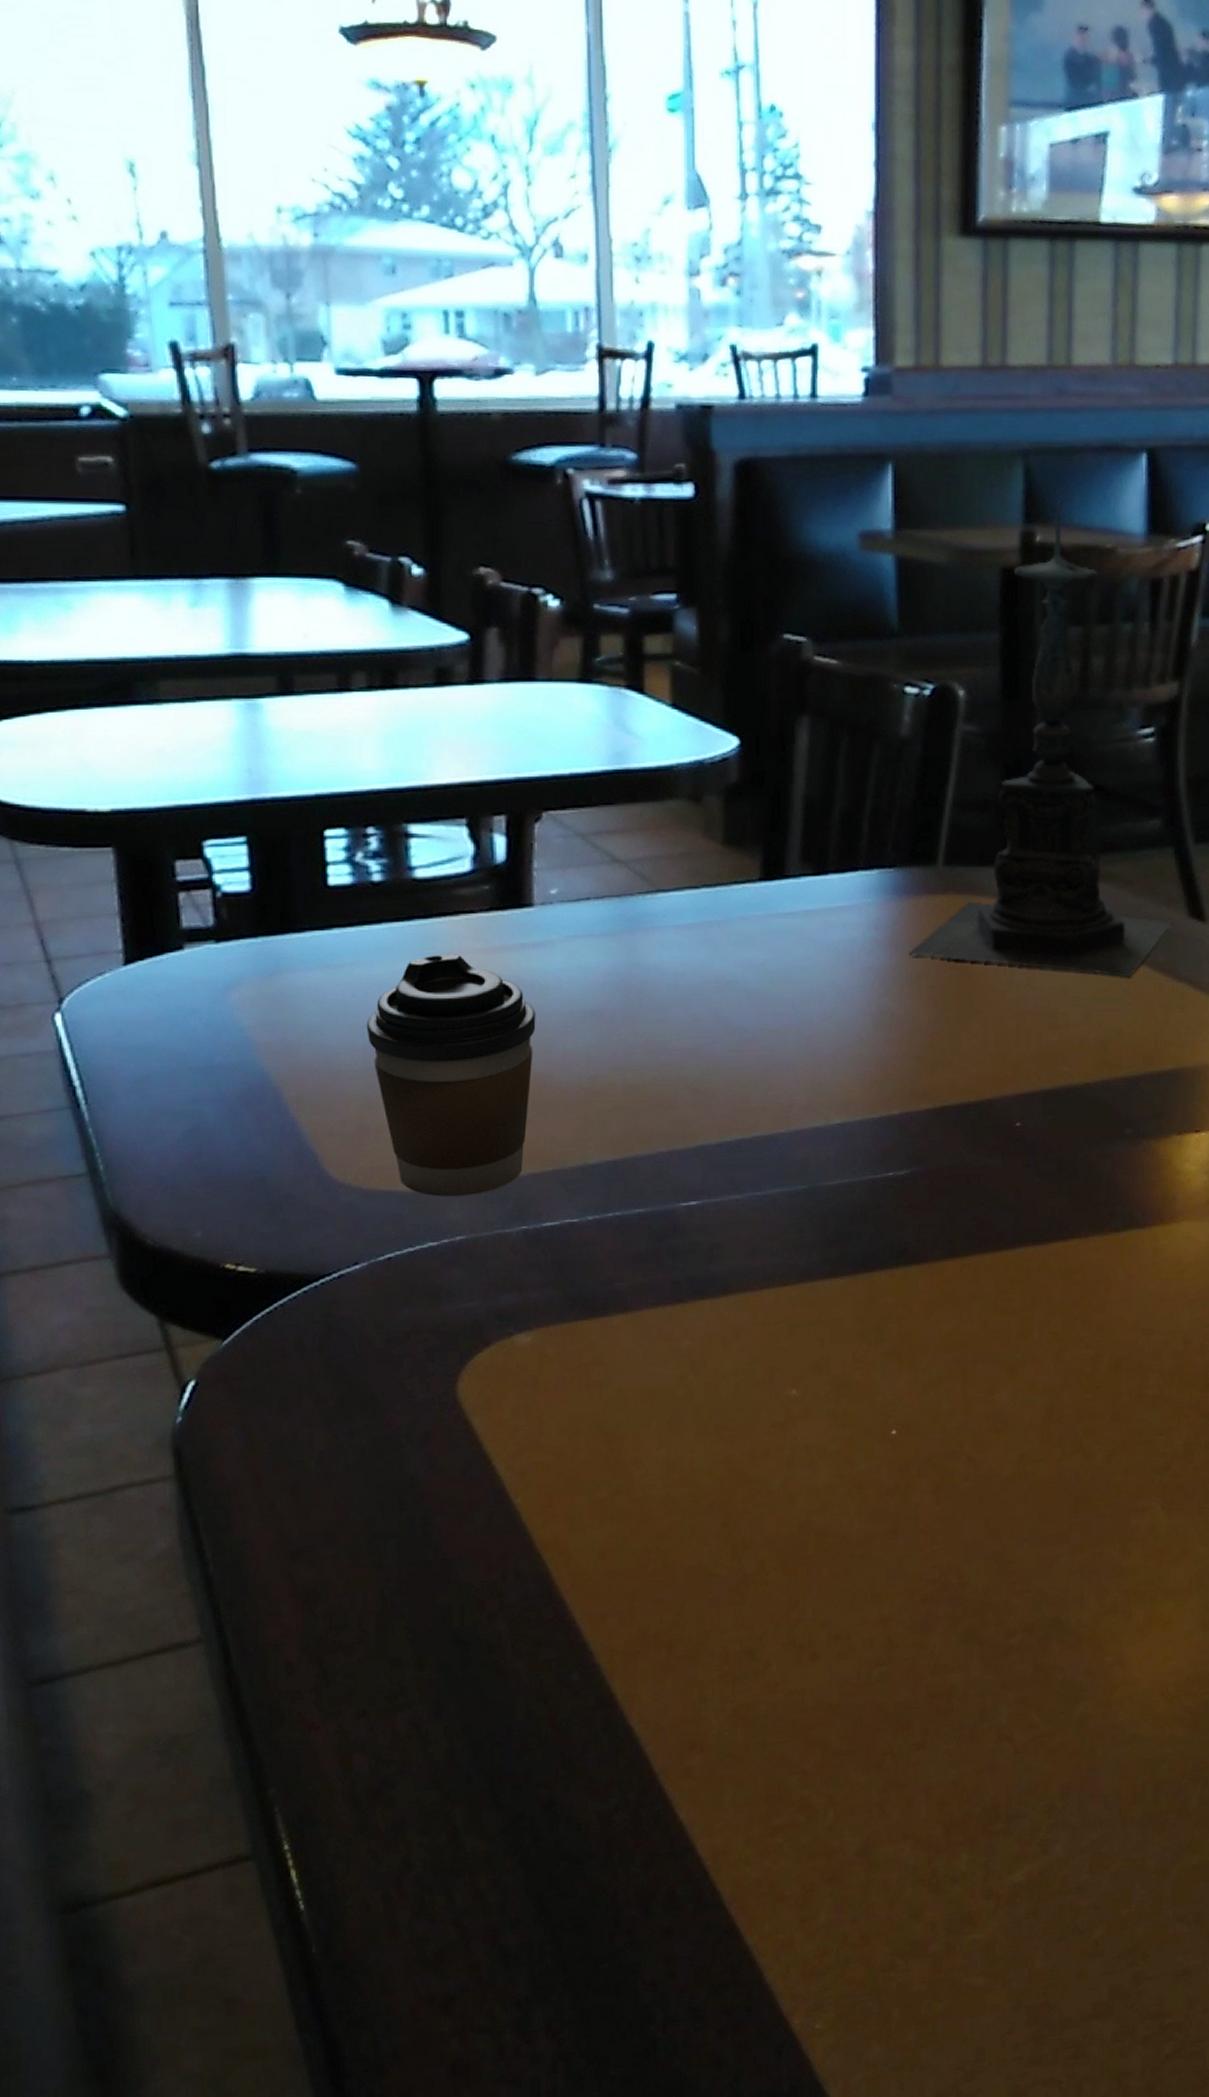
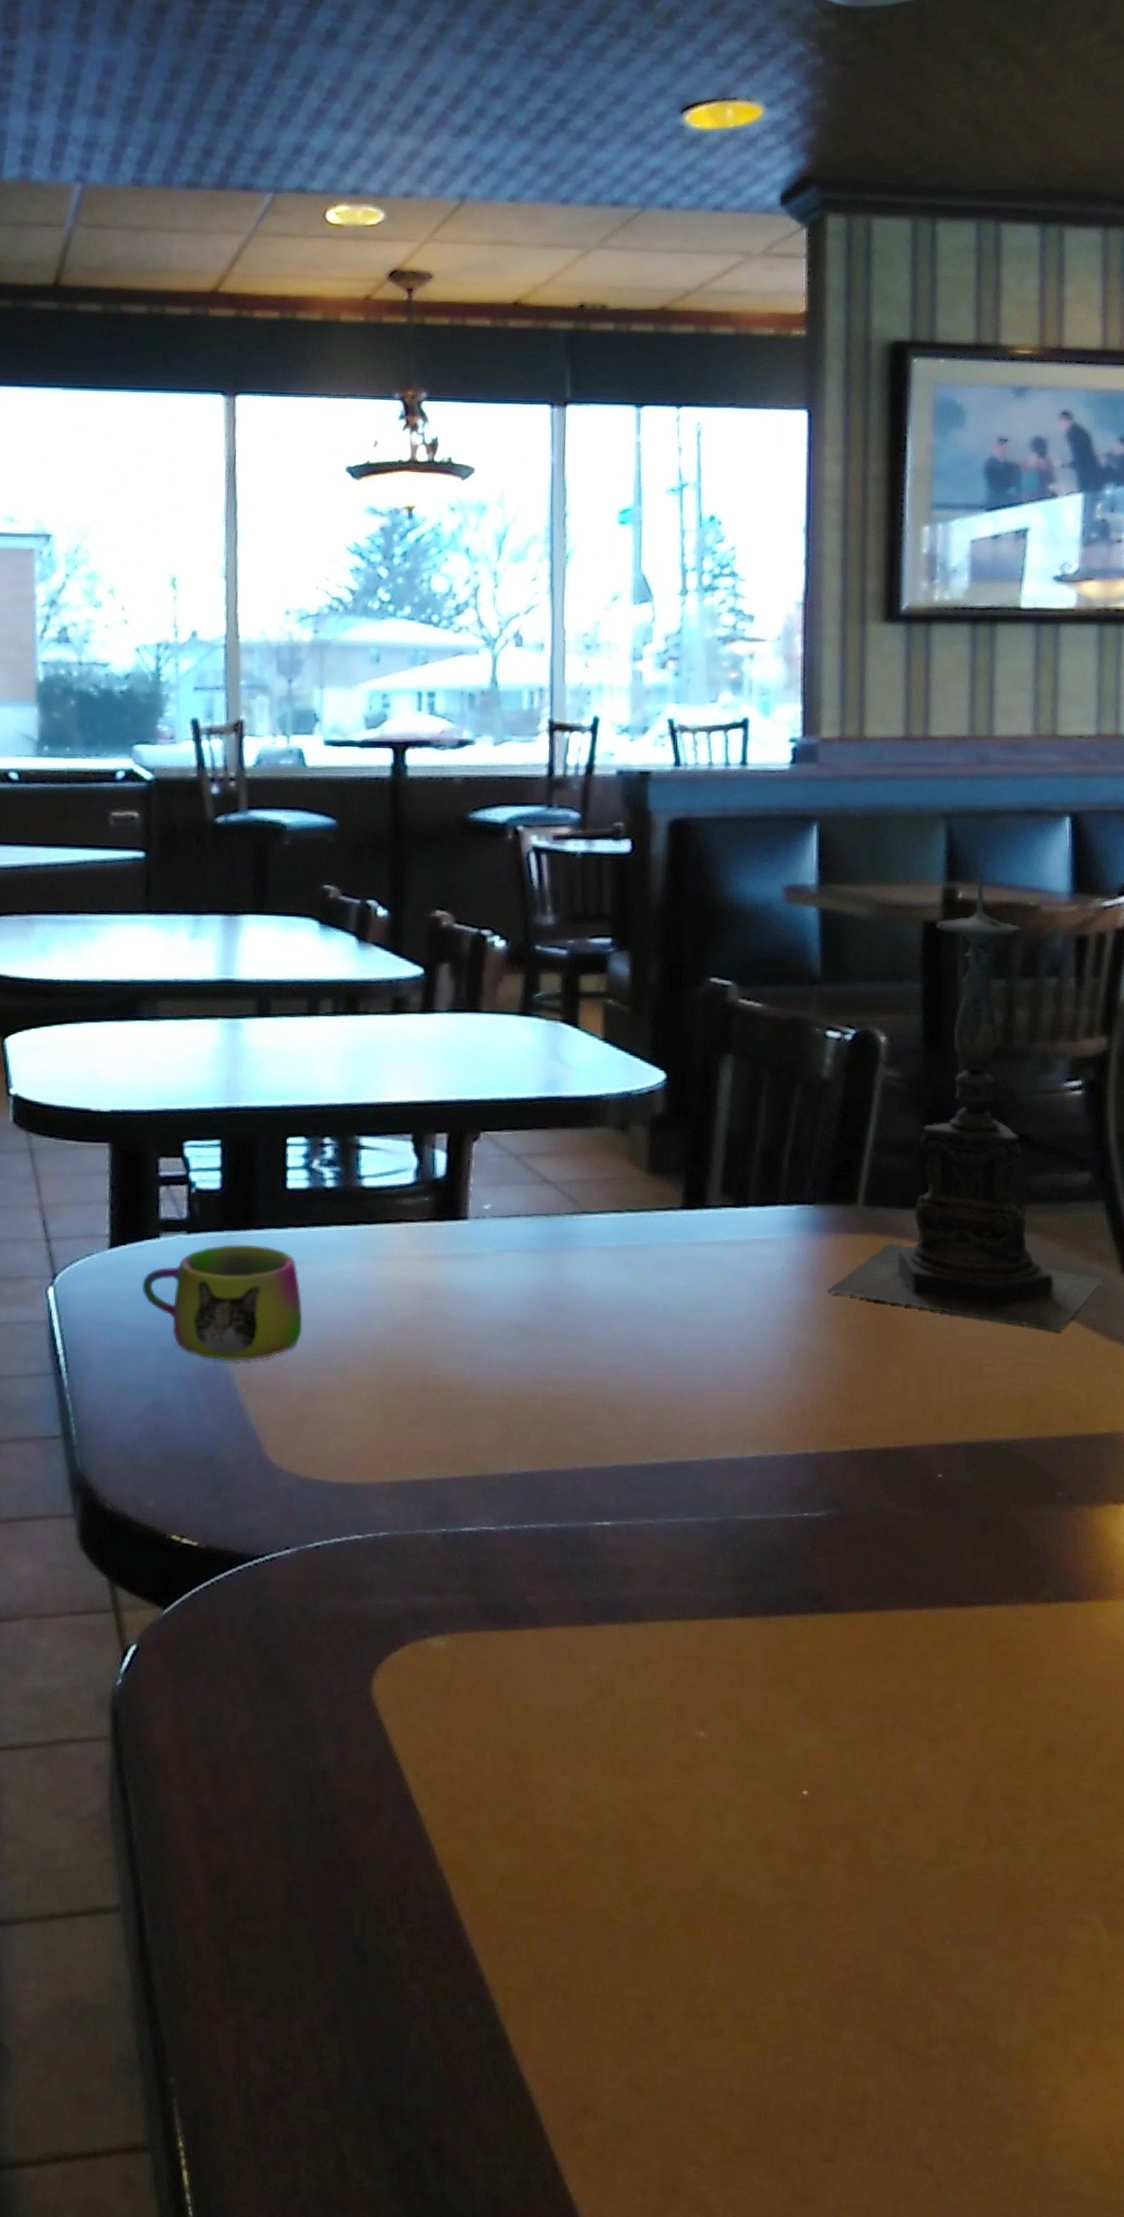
mug: none [167,949,357,1078] -> present [141,1243,303,1362]
coffee cup: present [366,954,536,1197] -> none [311,1258,465,1493]

